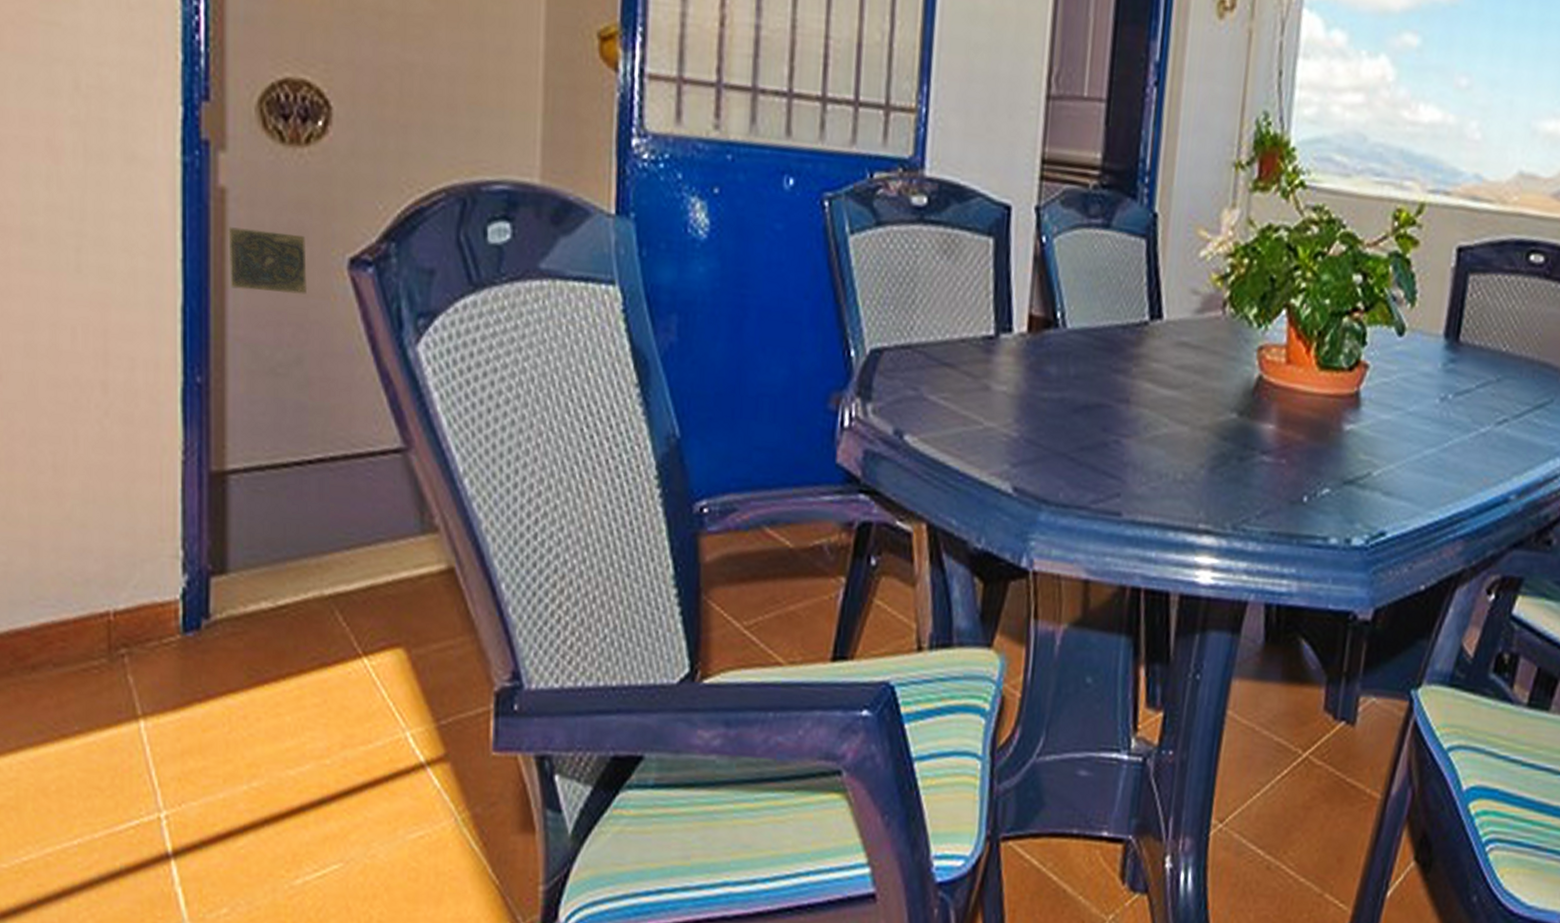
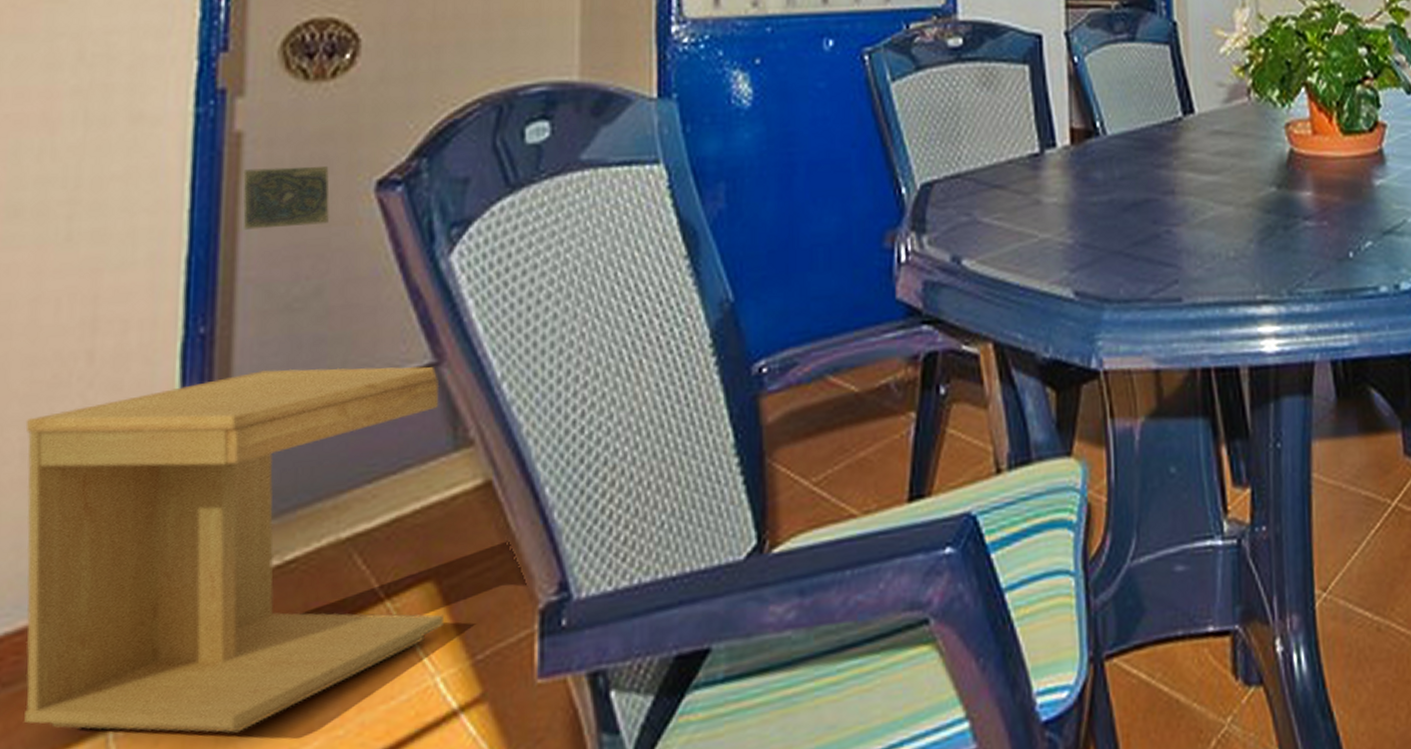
side table: none [55,426,414,744] -> present [24,366,445,734]

